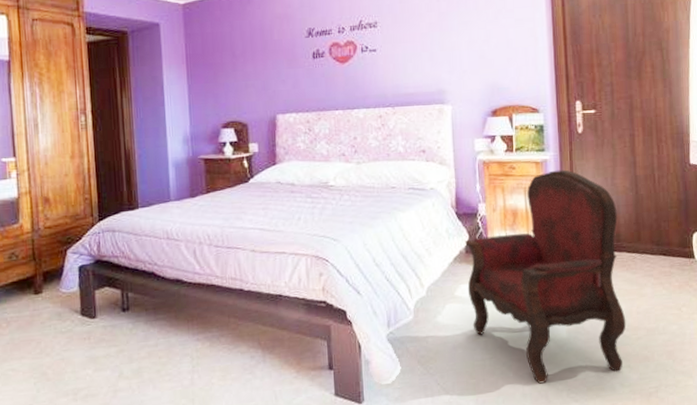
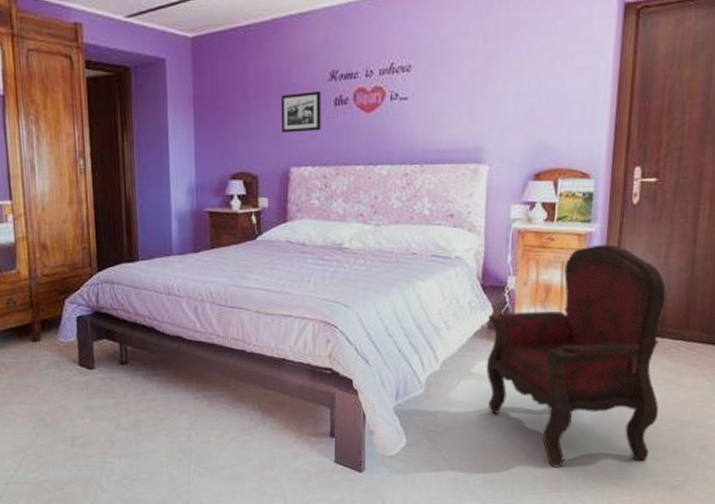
picture frame: none [264,46,302,84] -> present [280,90,321,133]

